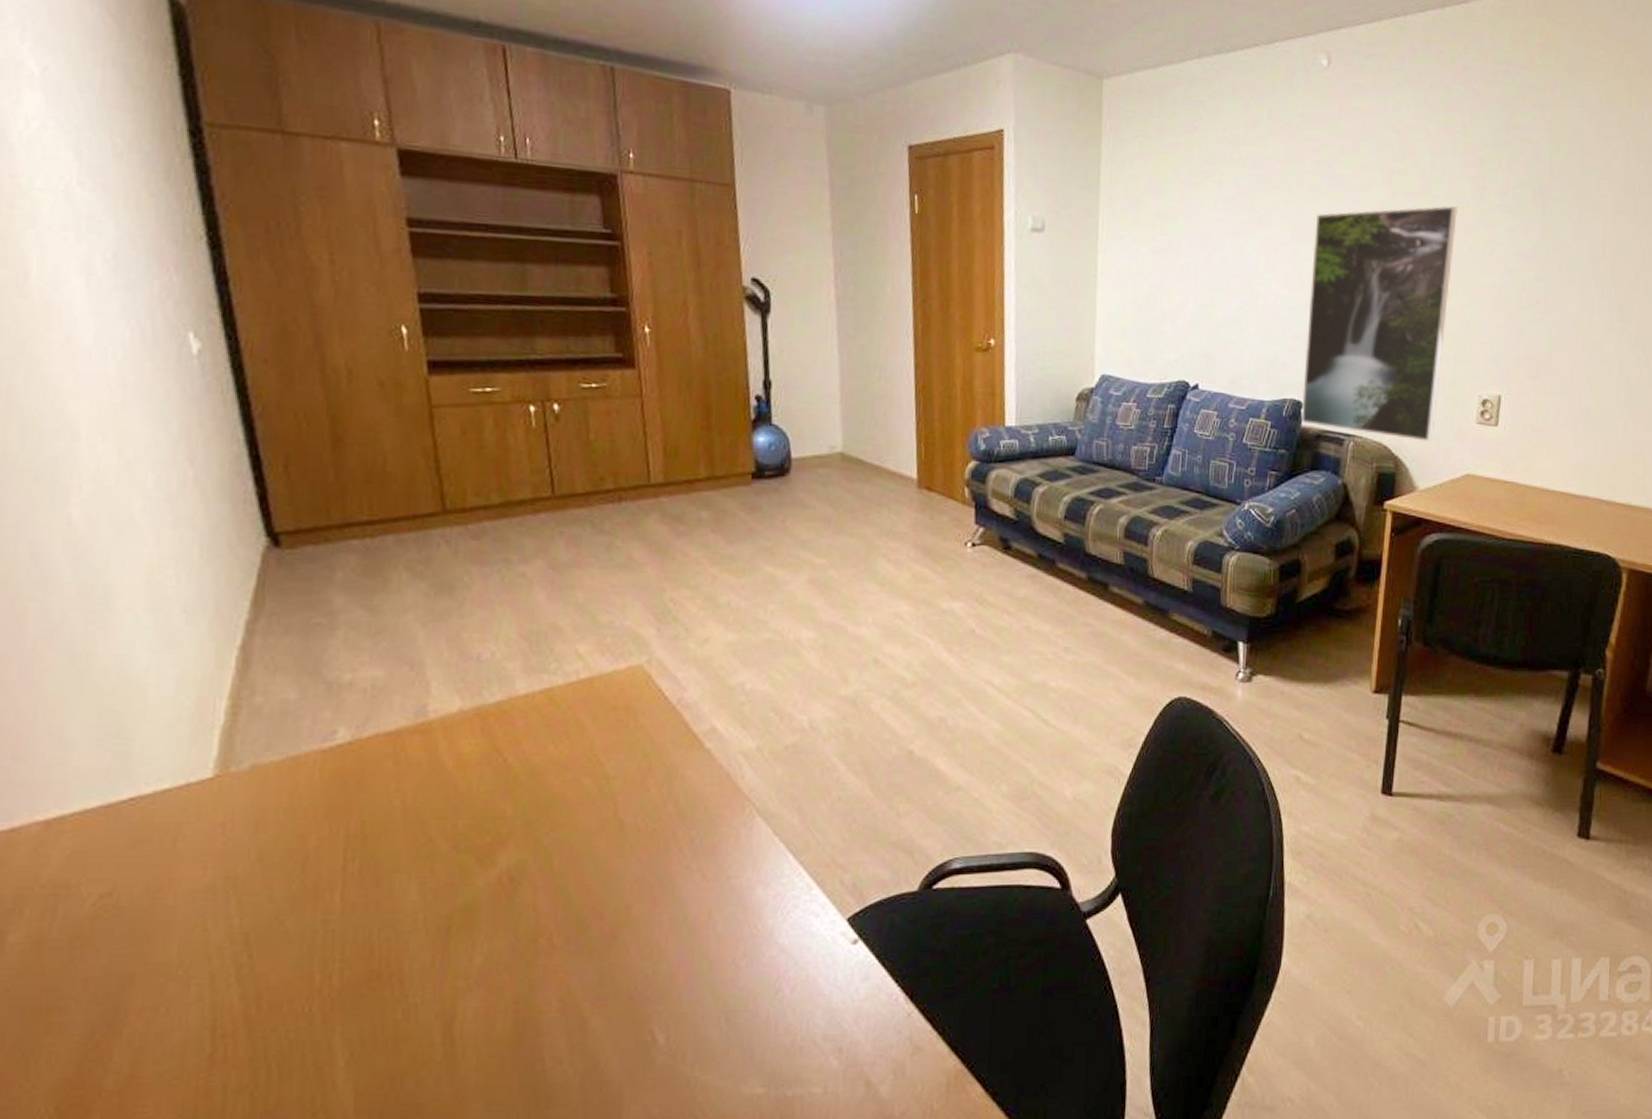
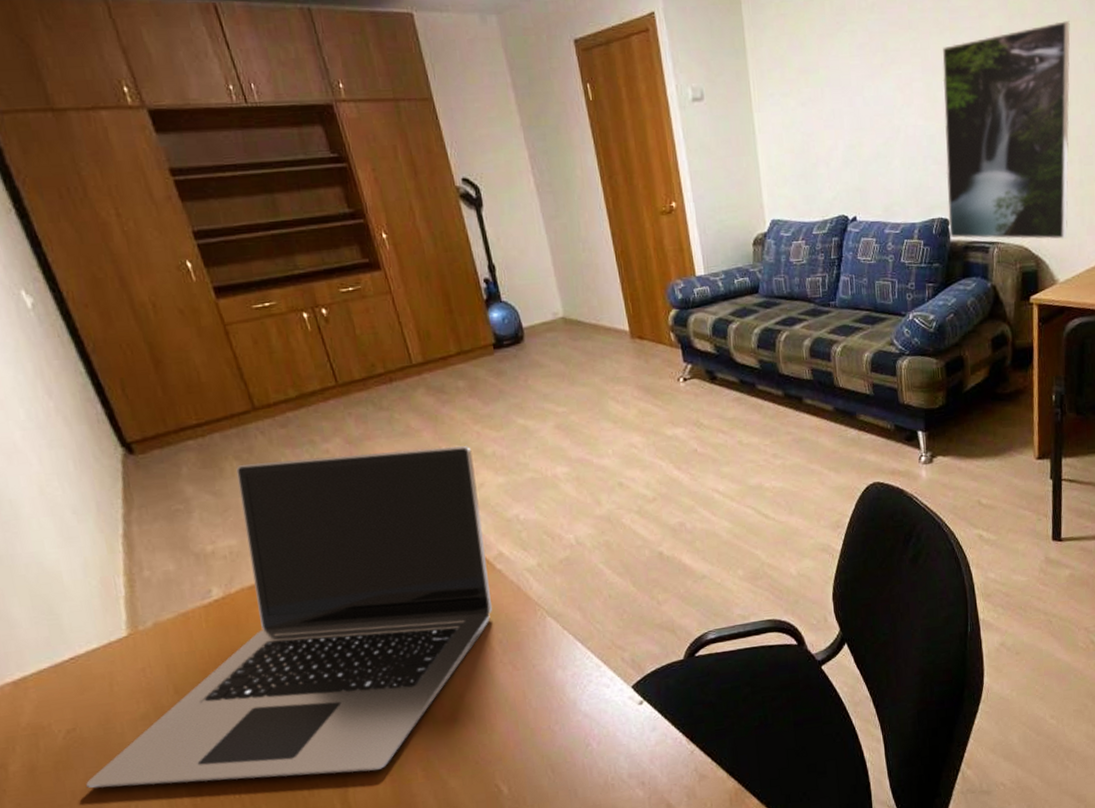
laptop: none [107,577,702,996] -> present [86,446,492,789]

